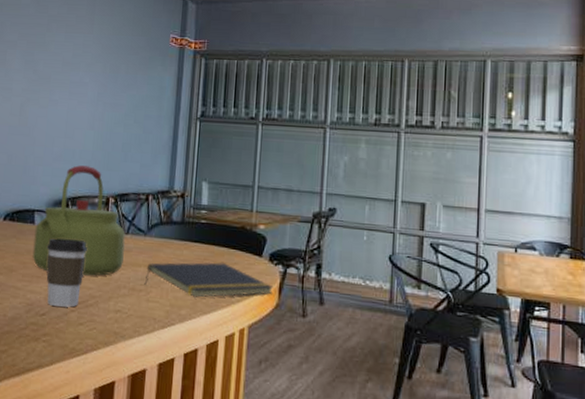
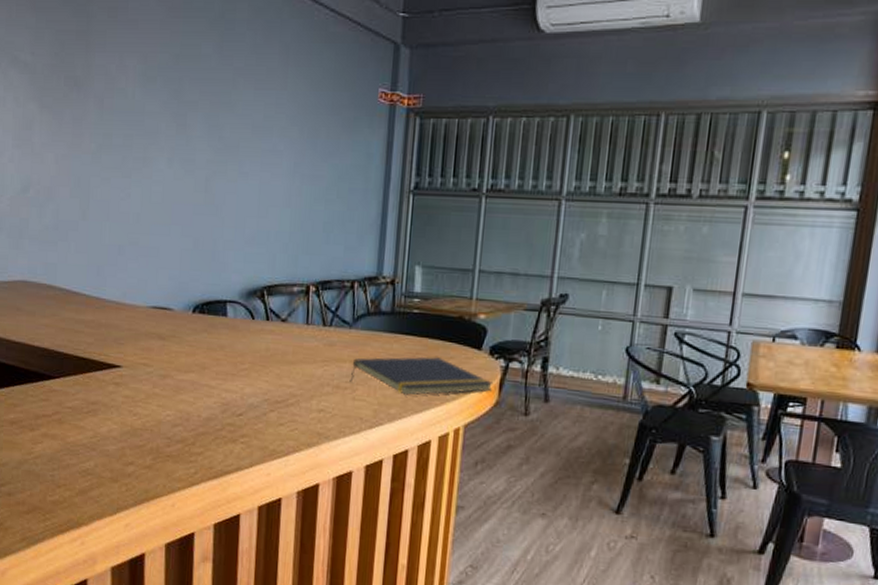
kettle: present [32,165,126,276] -> none [226,249,329,373]
coffee cup: present [46,238,87,307] -> none [241,332,286,407]

